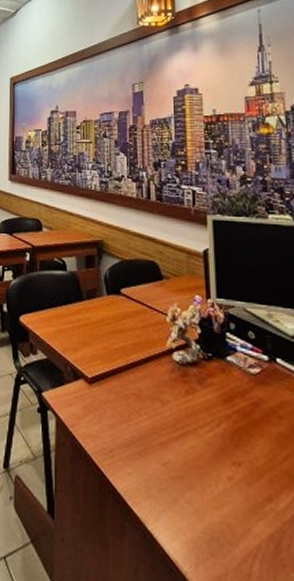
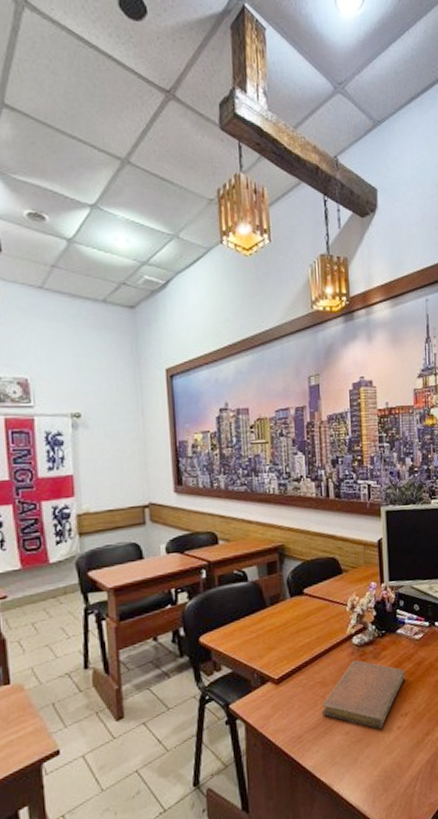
notebook: none [137,379,238,473] -> present [322,660,406,730]

